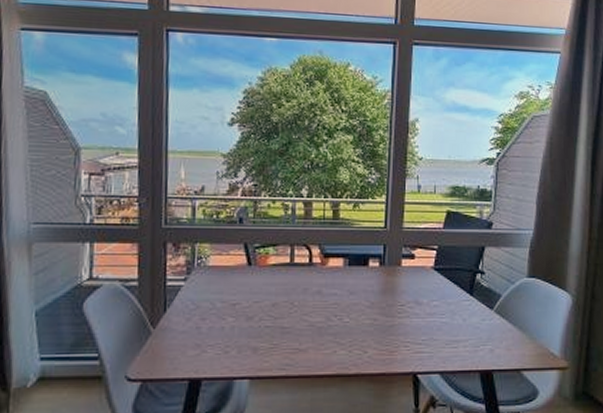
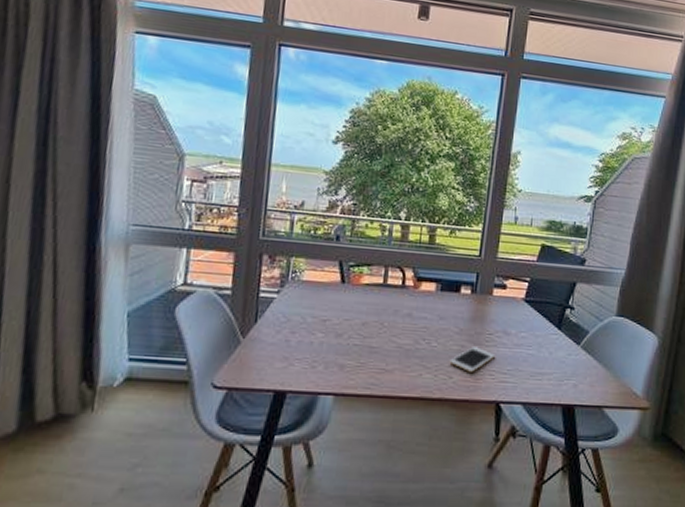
cell phone: none [363,319,408,345] -> present [449,347,495,372]

